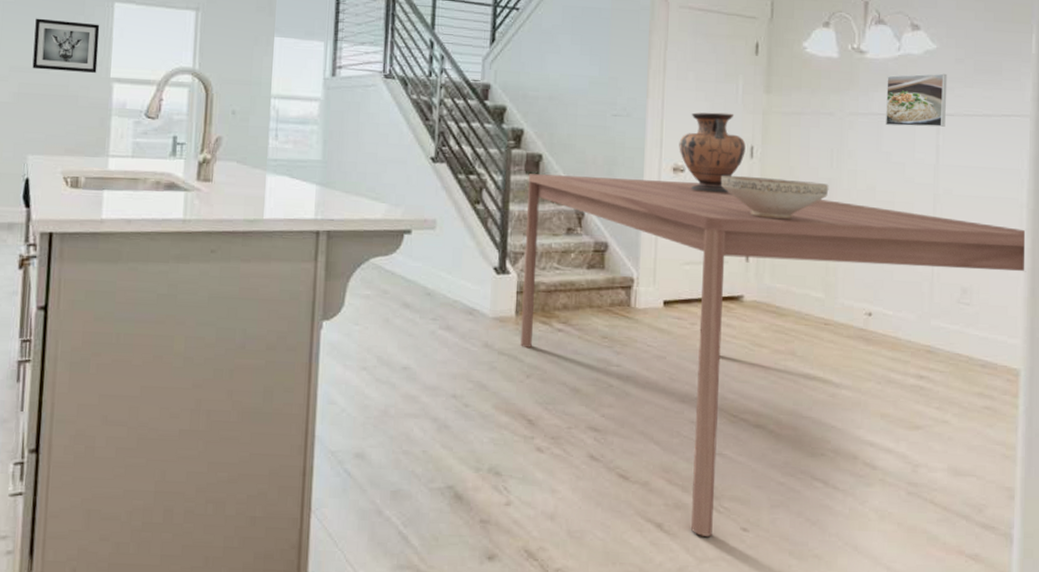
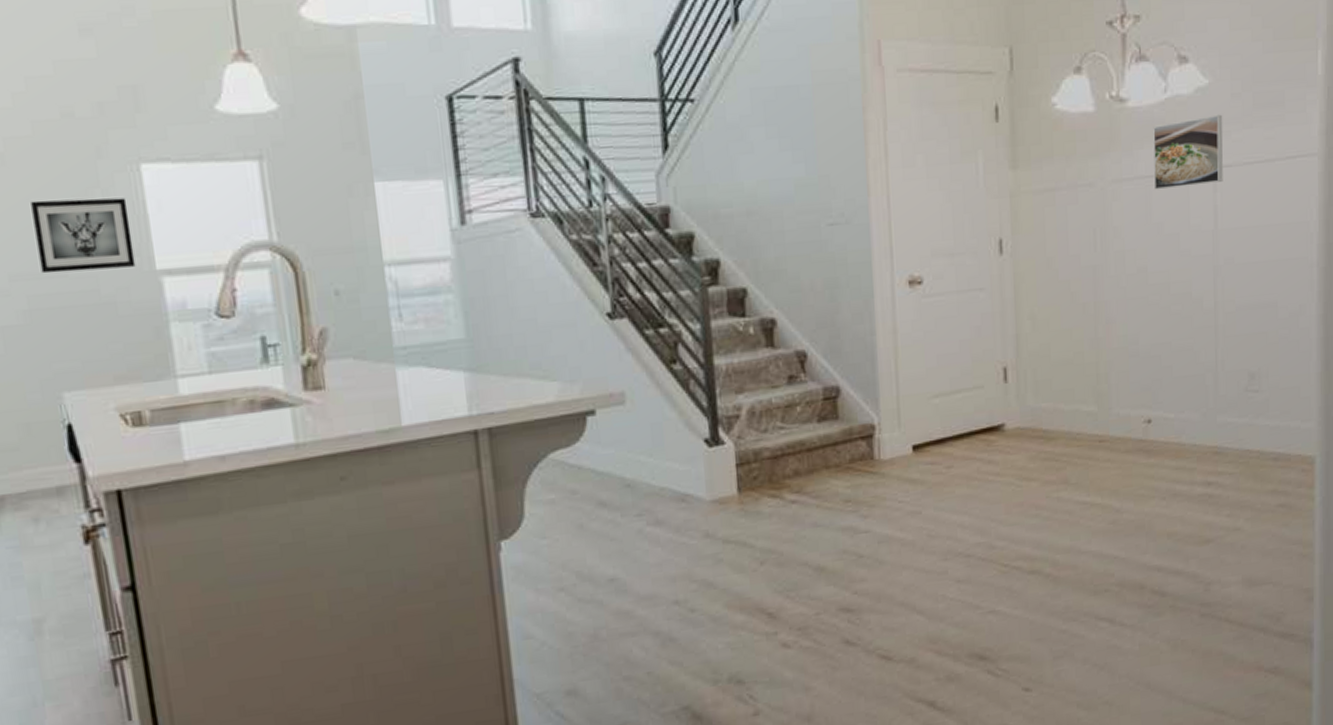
dining table: present [520,174,1026,536] -> none [732,292,1318,706]
vase: present [679,112,746,194] -> none [913,201,993,307]
decorative bowl: present [720,175,829,220] -> none [966,272,1094,327]

